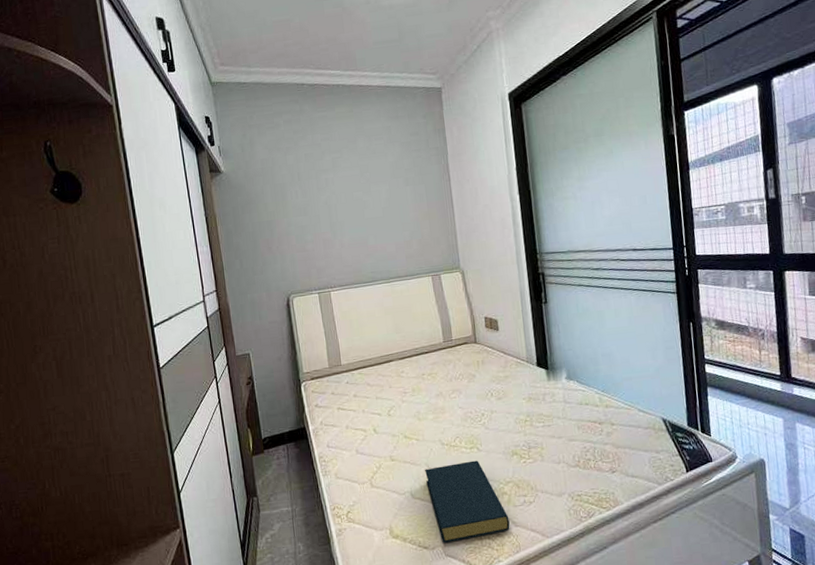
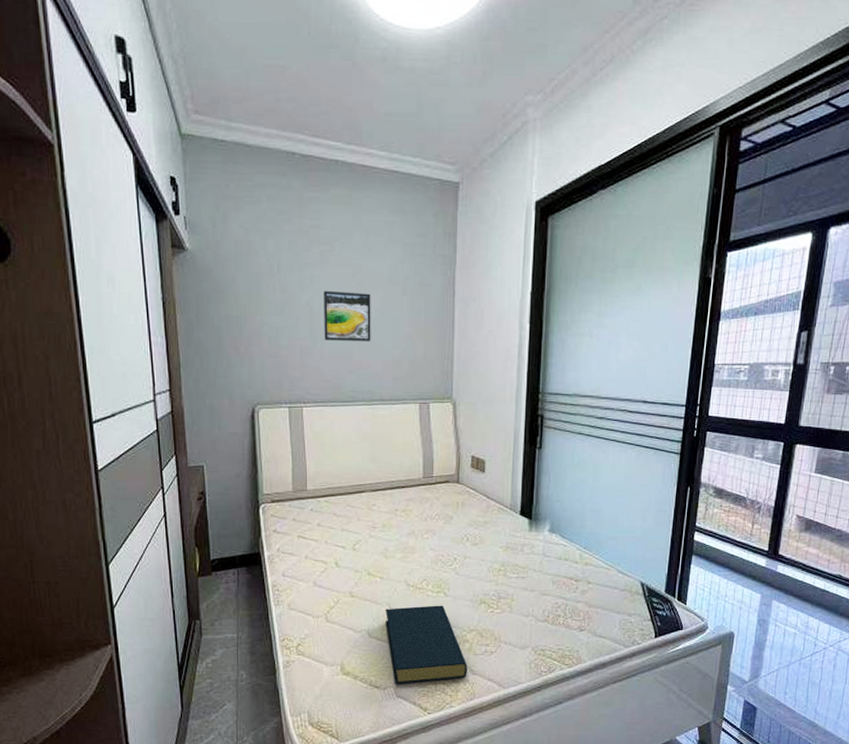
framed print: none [338,188,383,232] -> present [324,290,371,342]

